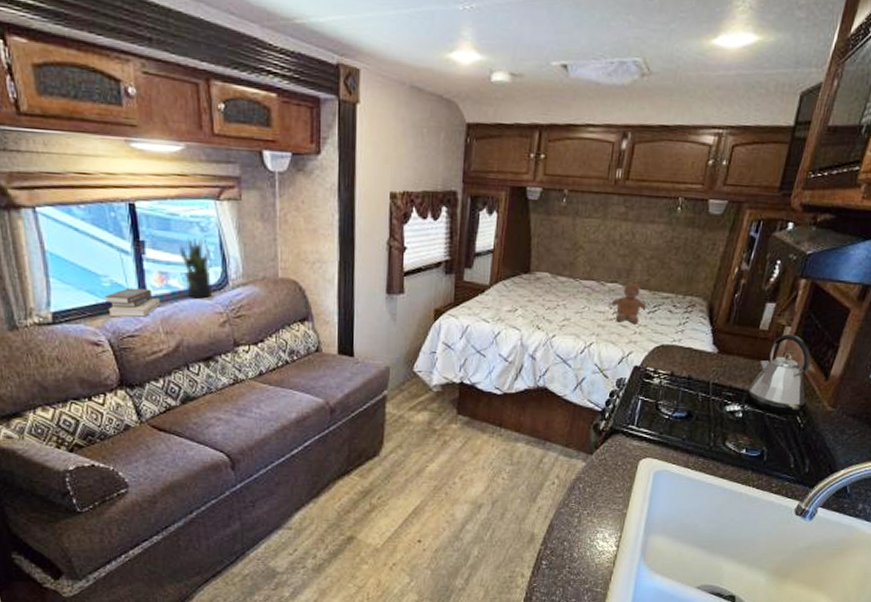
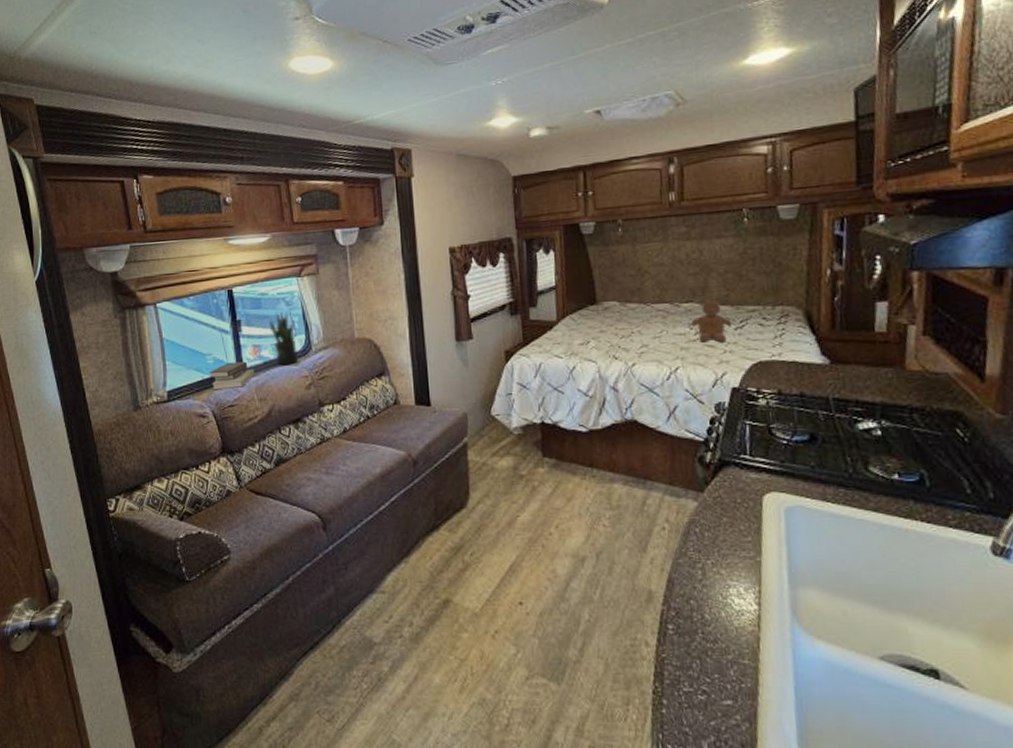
kettle: present [747,334,812,416] -> none [879,333,962,429]

